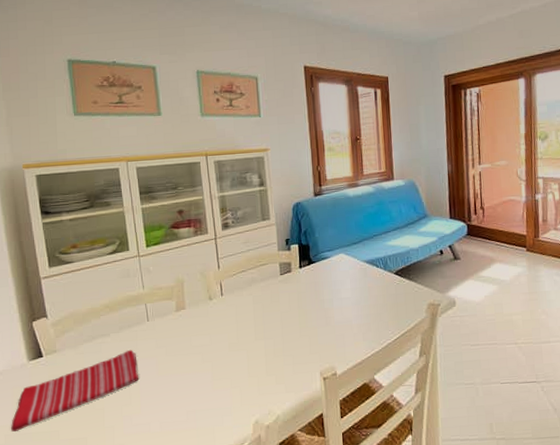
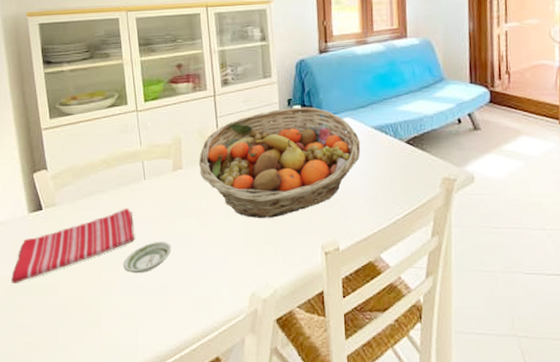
saucer: none [128,379,176,412] -> present [123,241,172,274]
fruit basket: none [201,245,354,351] -> present [198,107,361,218]

